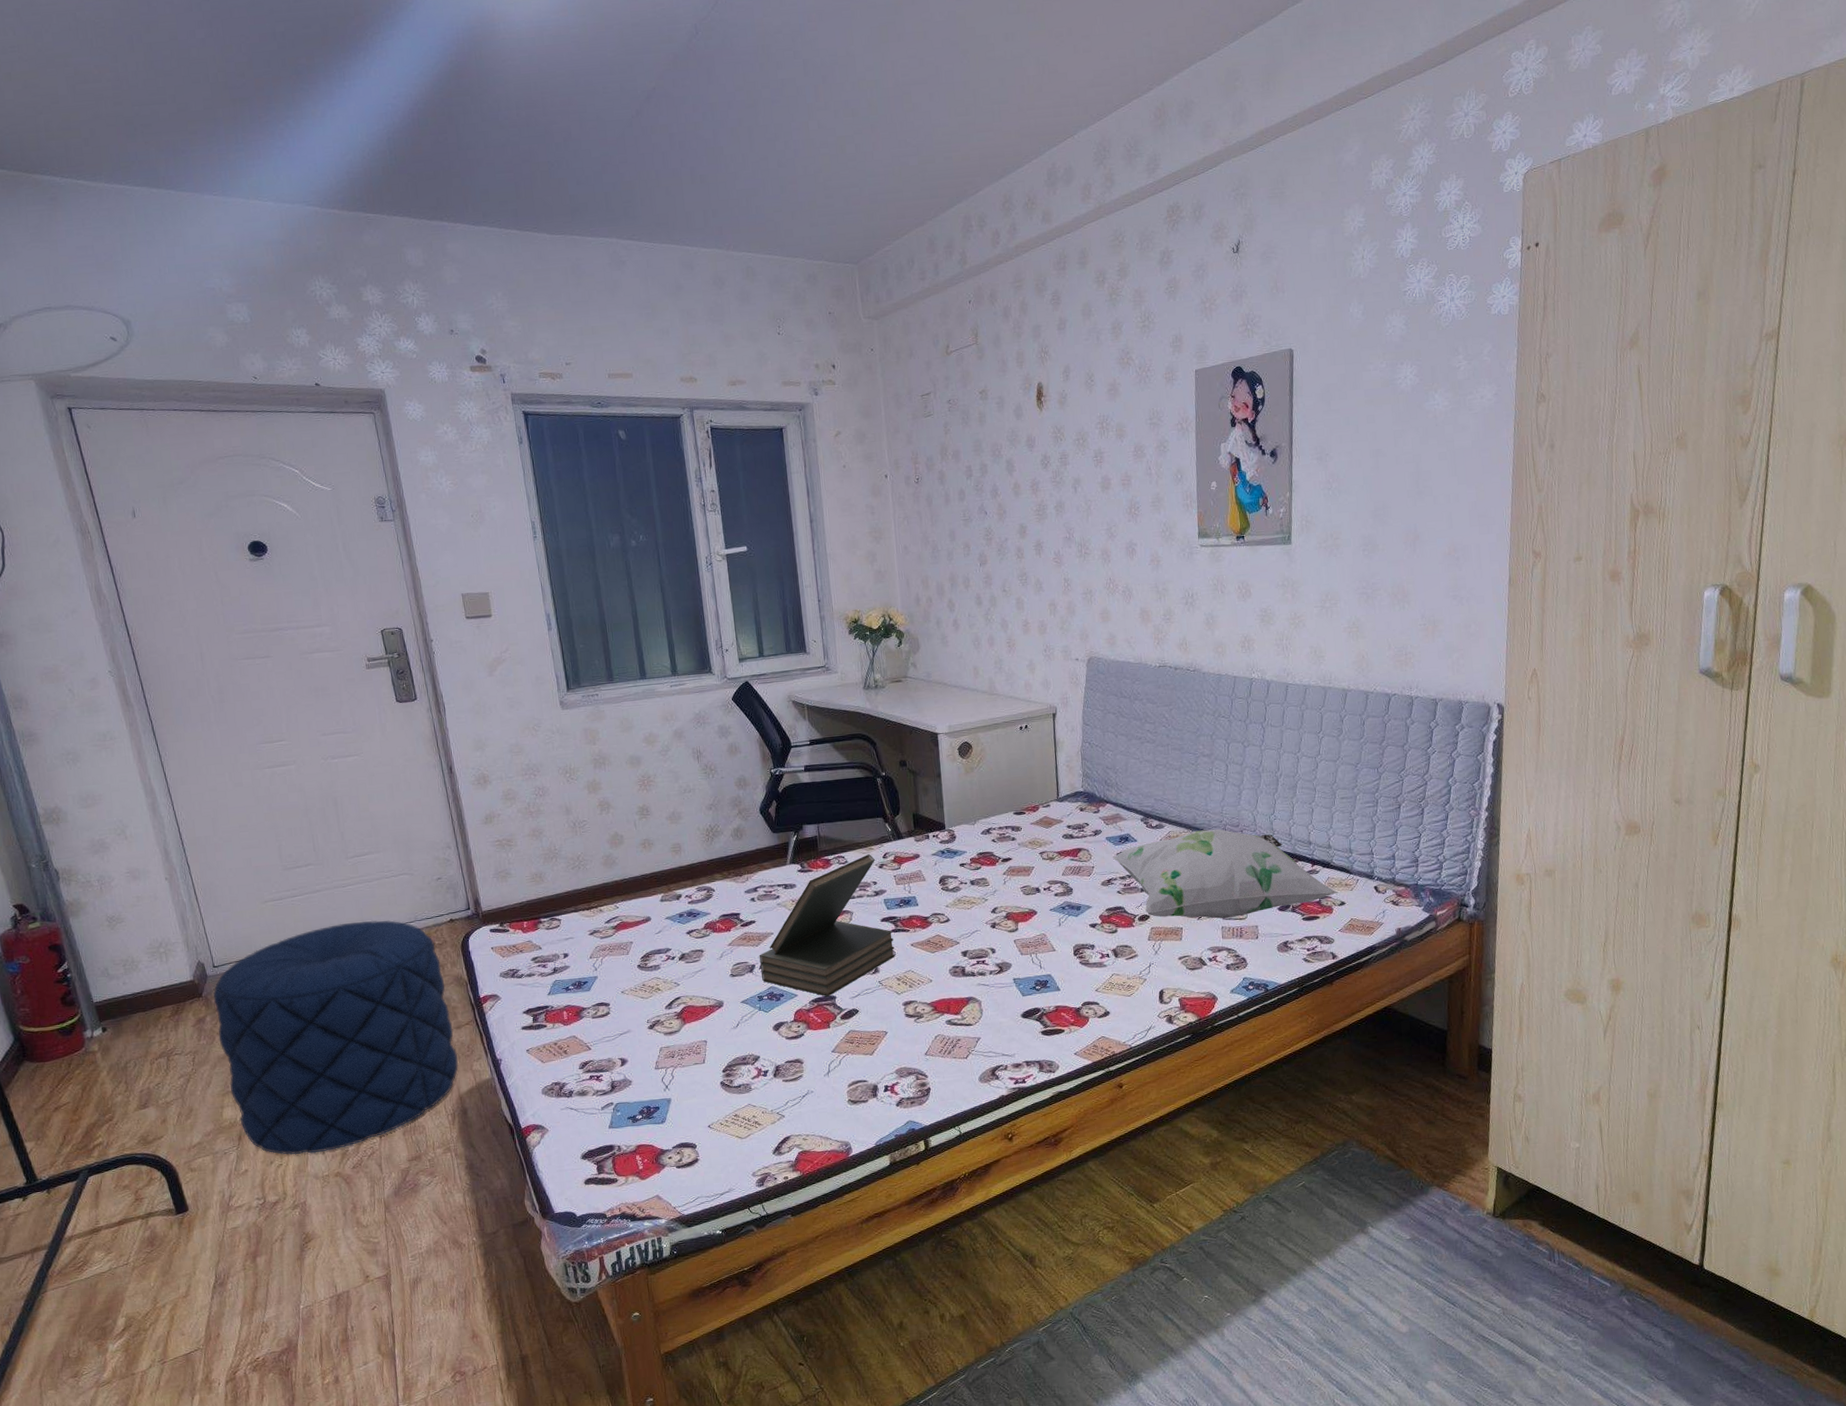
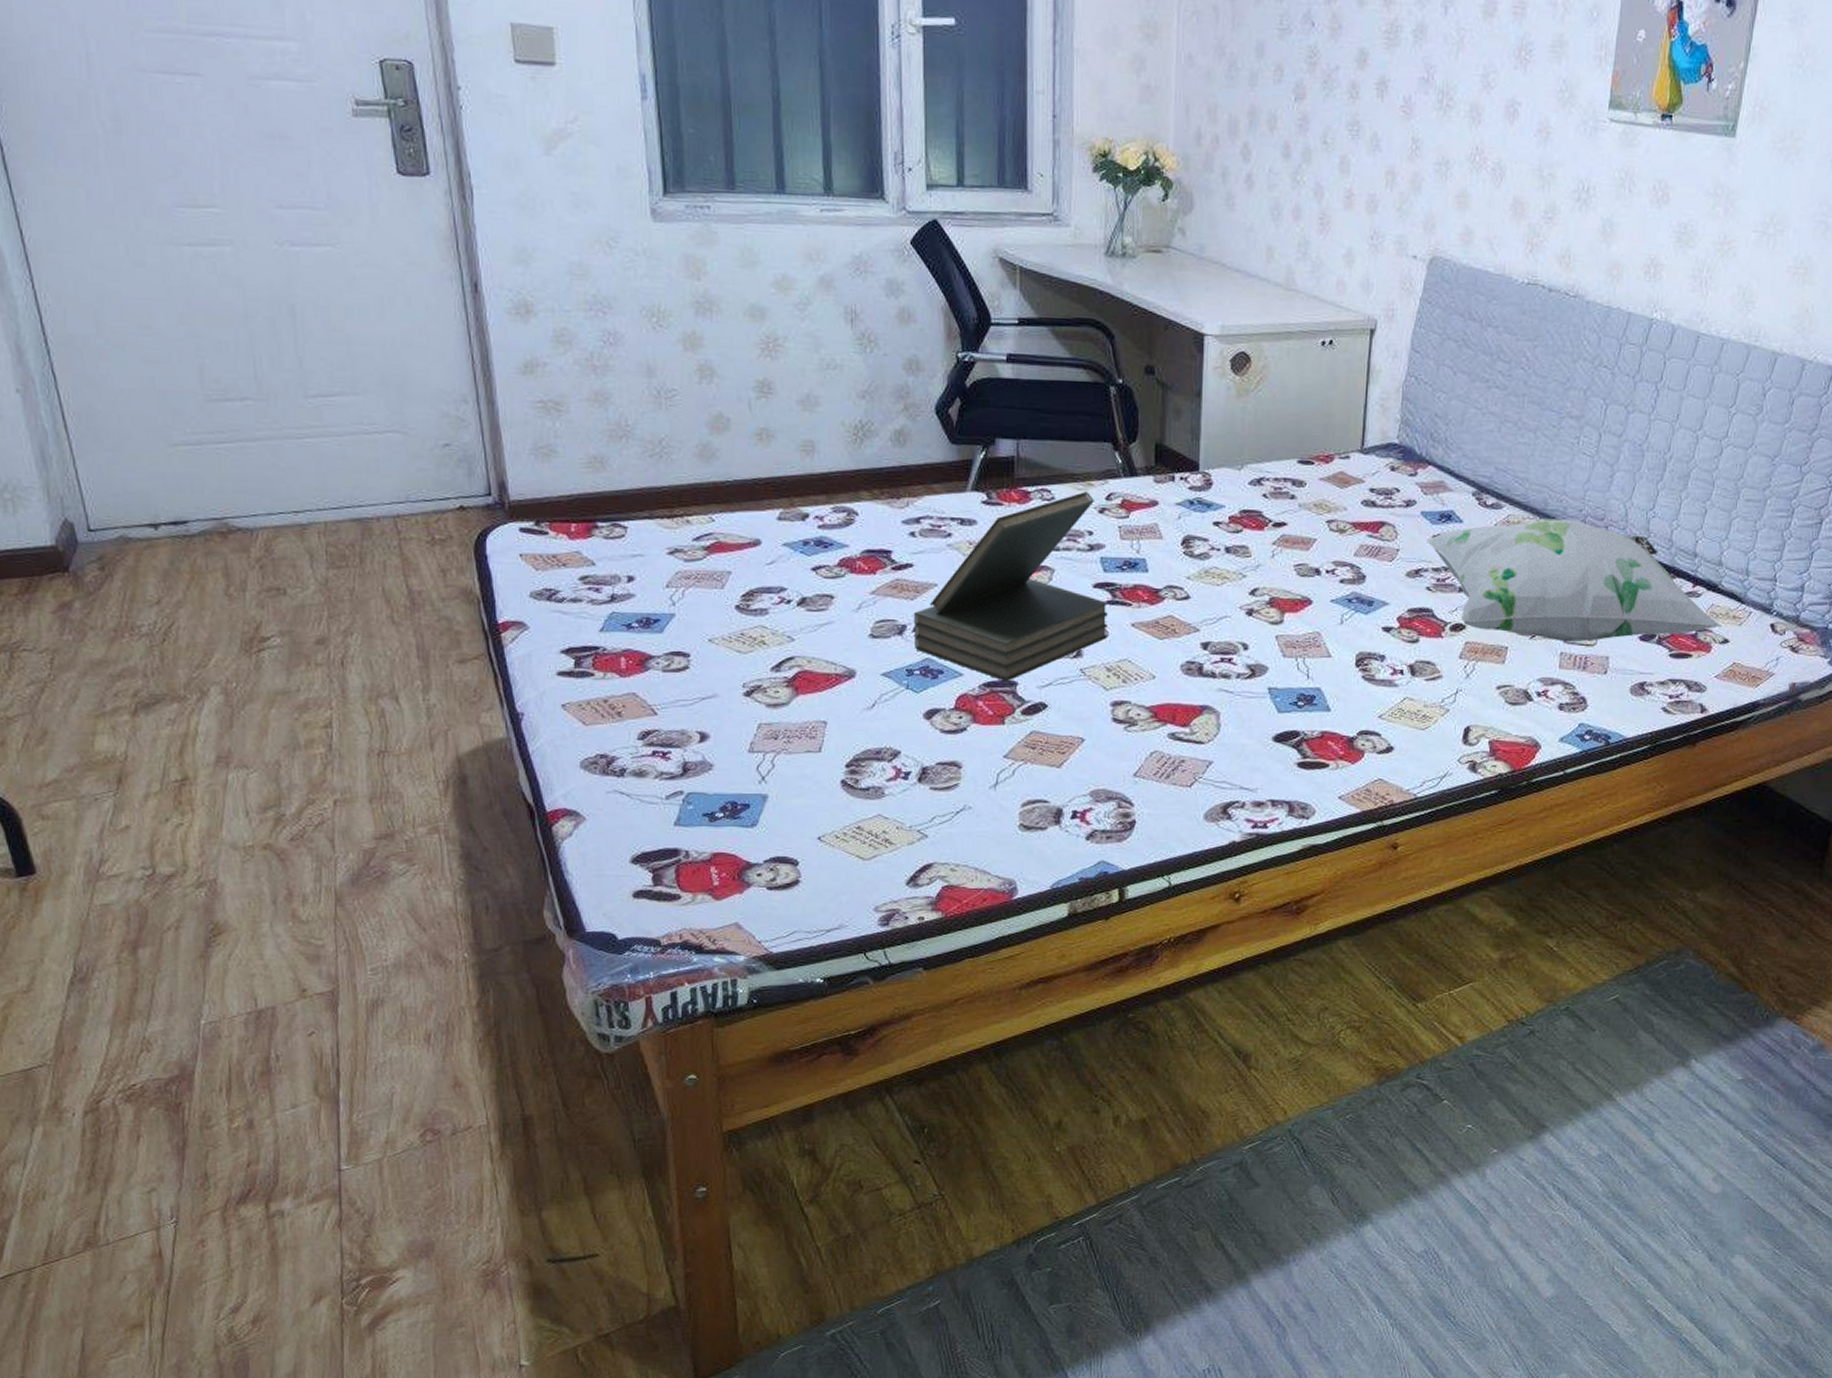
pouf: present [213,920,458,1155] -> none [85,491,459,814]

